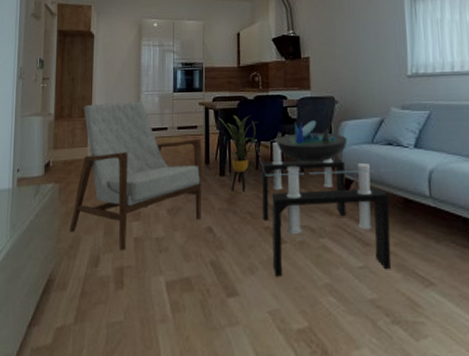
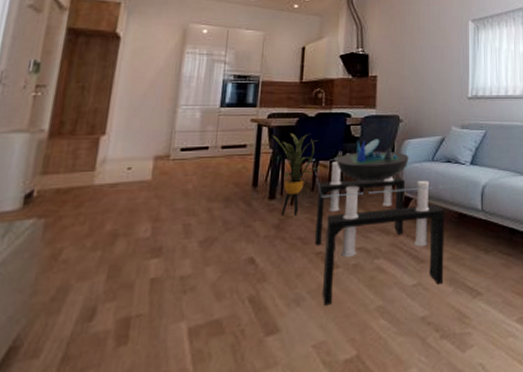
armchair: present [69,101,202,251] -> none [53,116,251,298]

